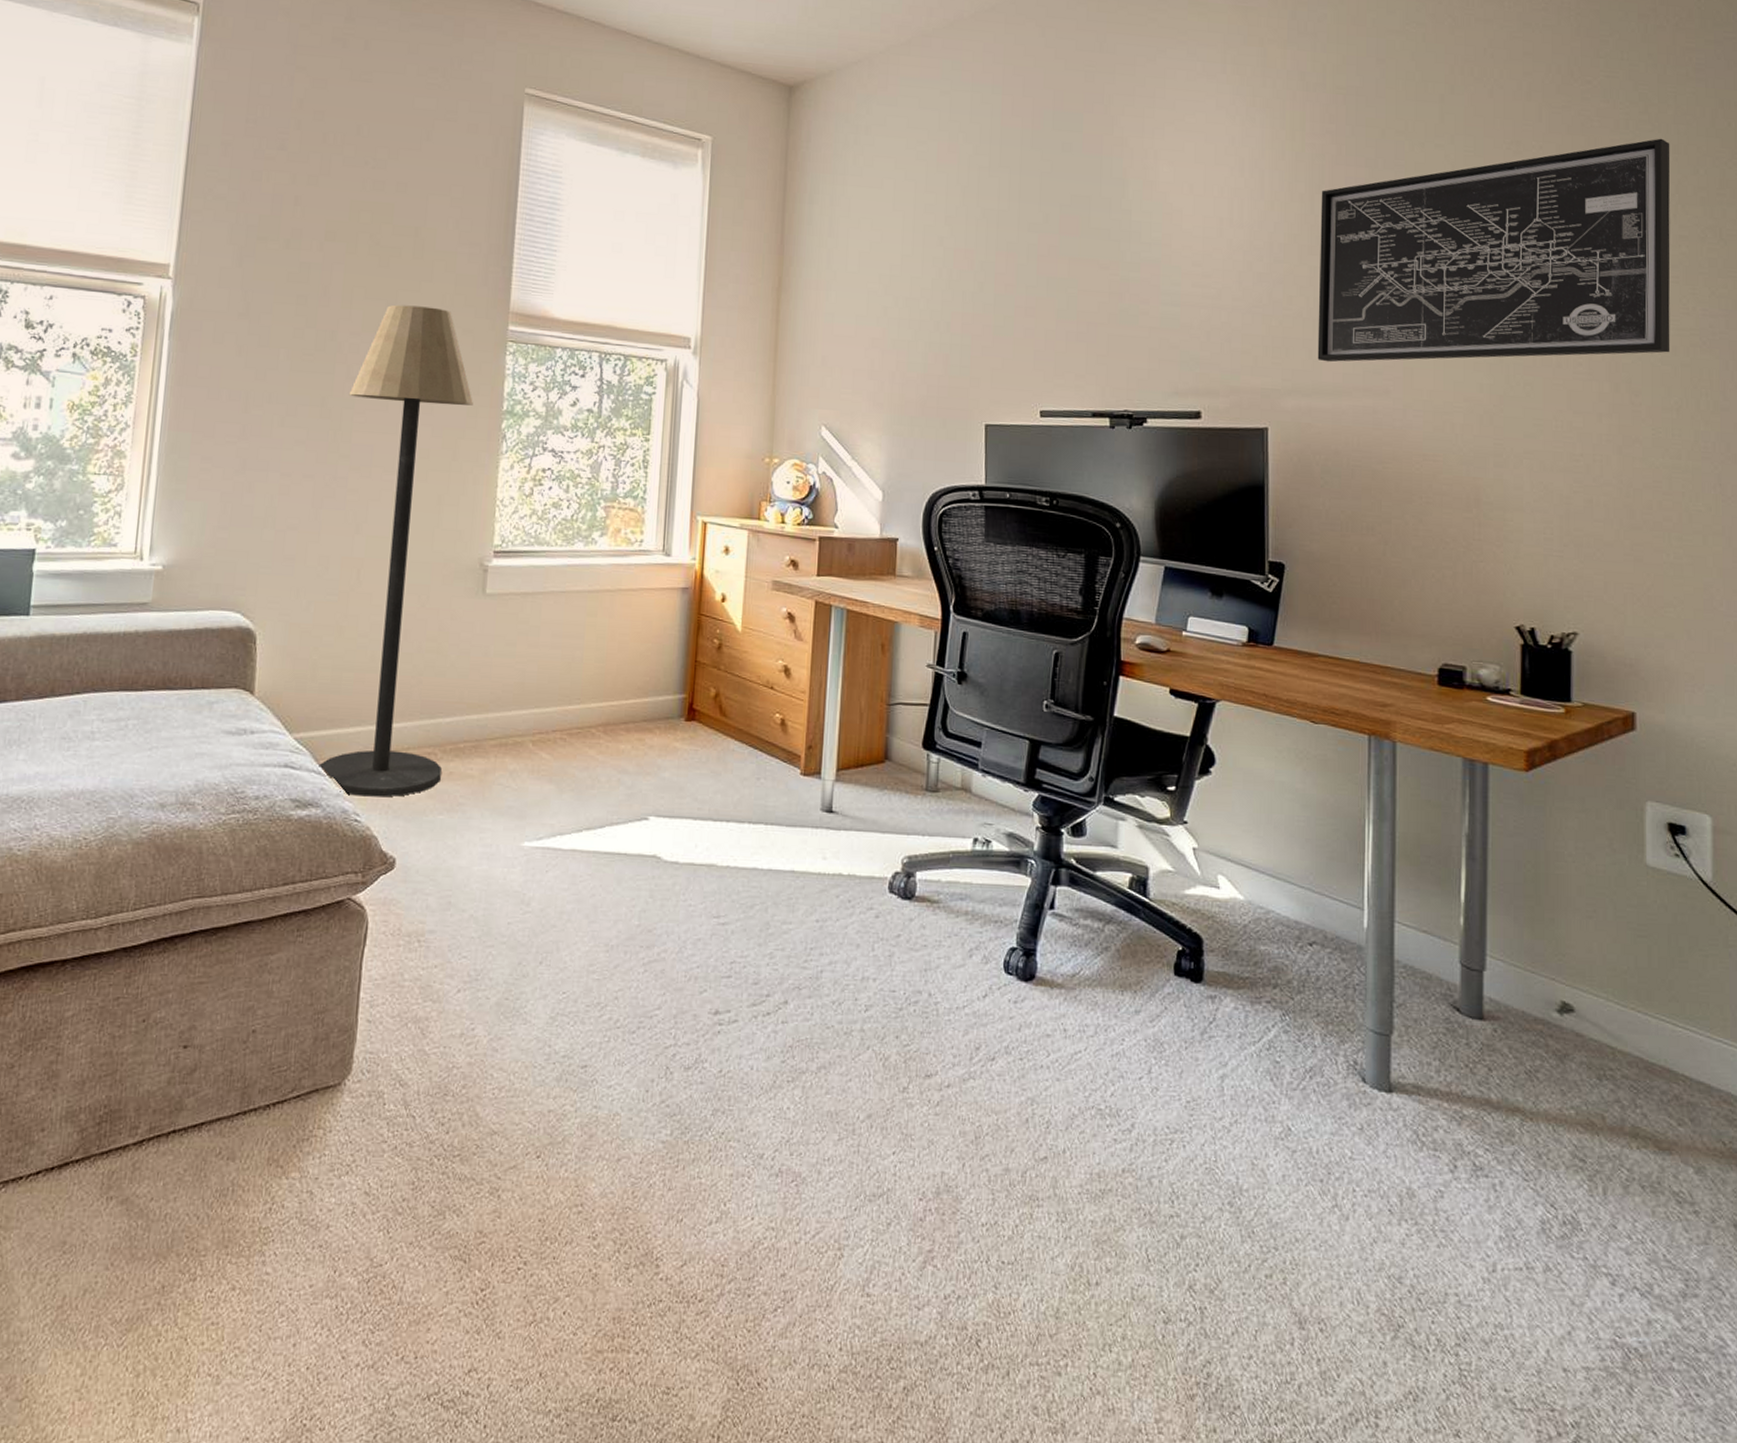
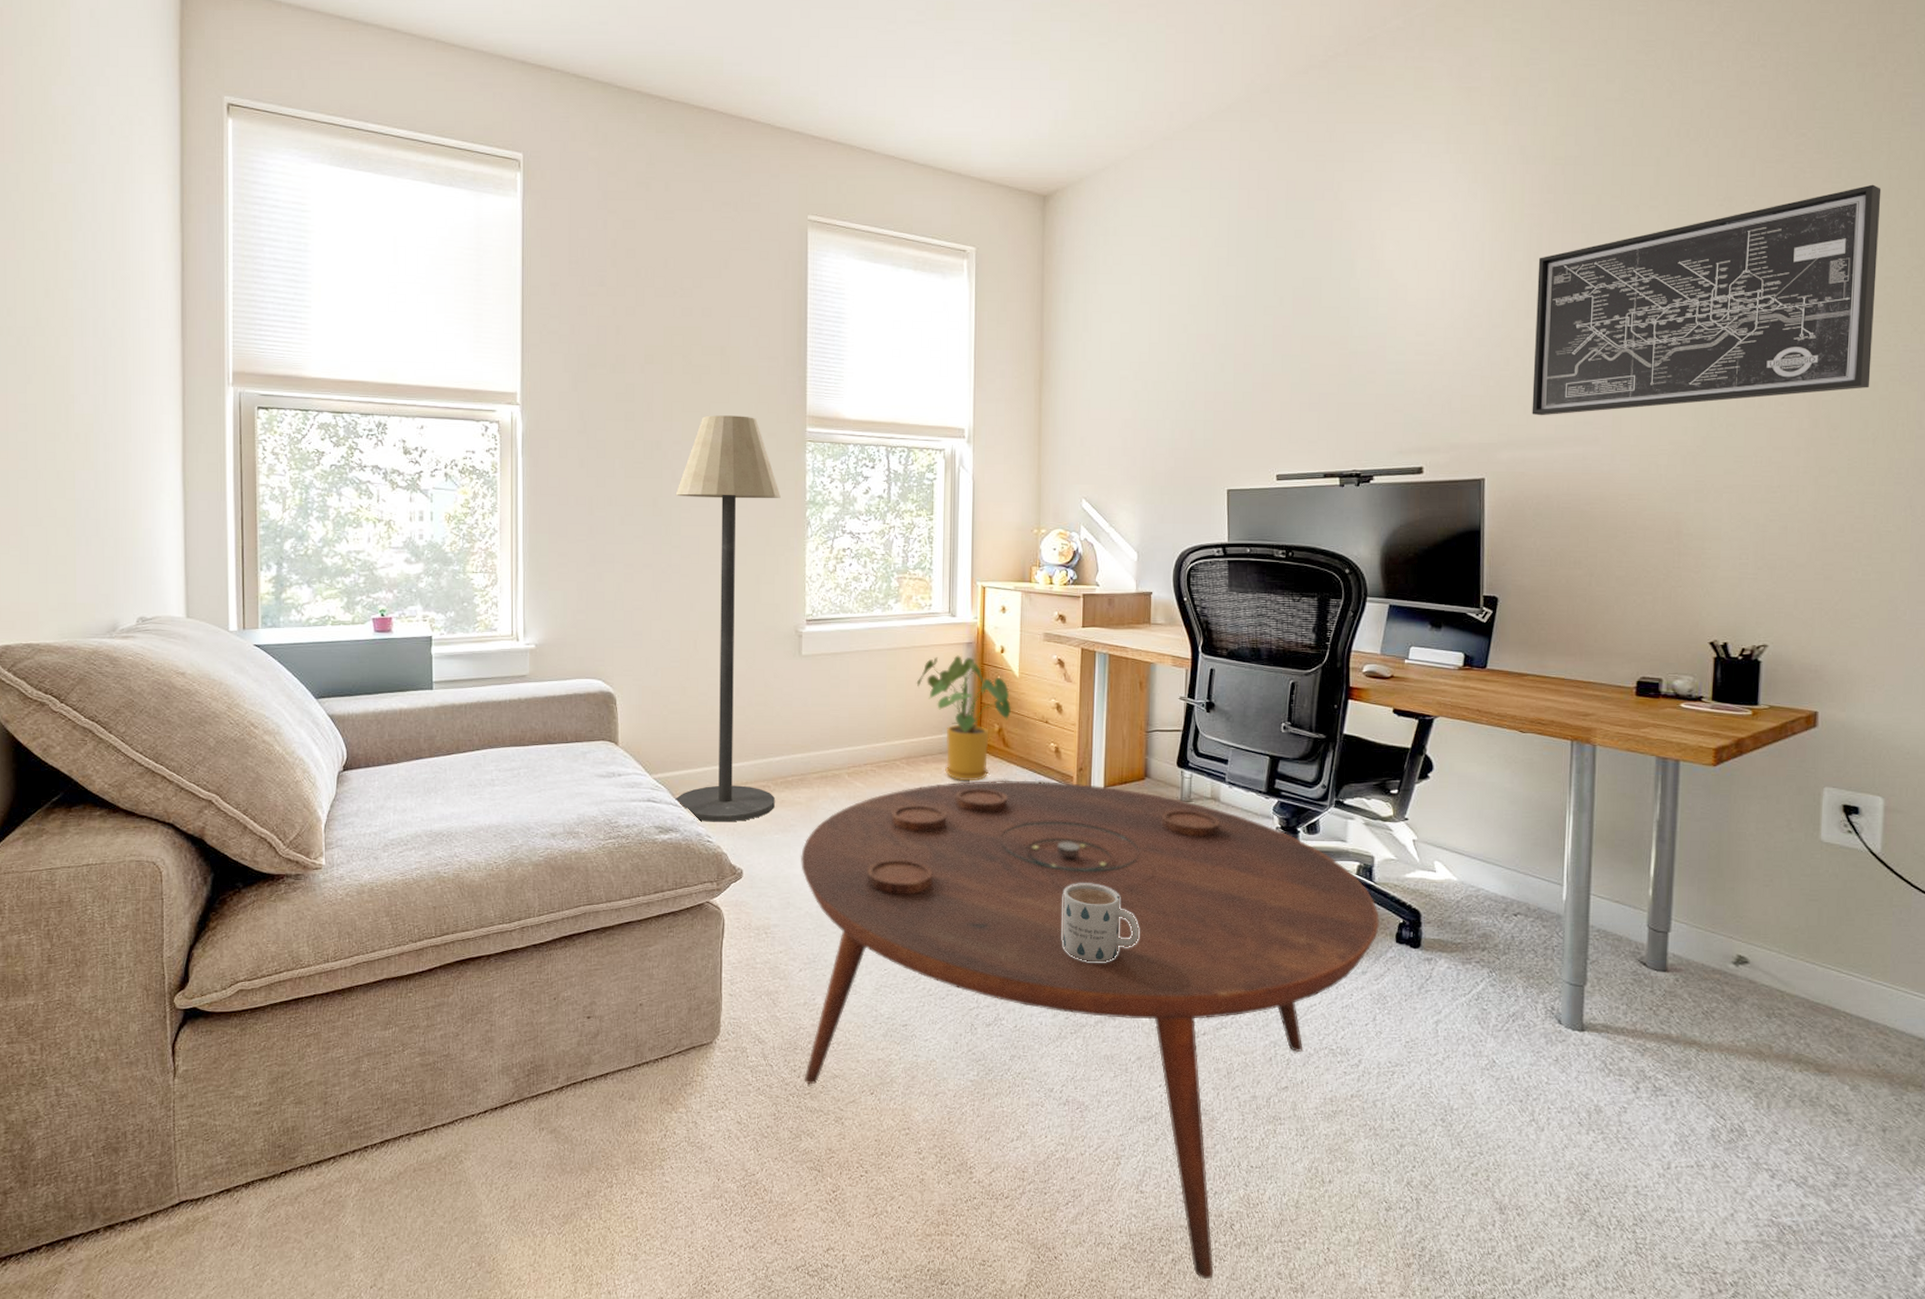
coffee table: none [453,756,1156,1415] -> present [801,780,1380,1279]
house plant: none [620,602,732,757] -> present [916,655,1012,782]
mug: none [781,890,874,991] -> present [1062,884,1140,963]

